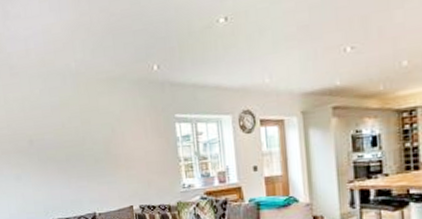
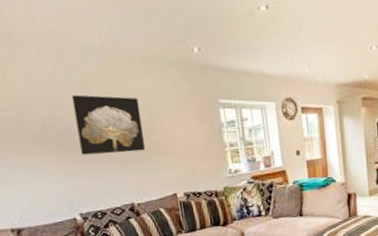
wall art: none [51,114,107,167] -> present [71,94,145,155]

